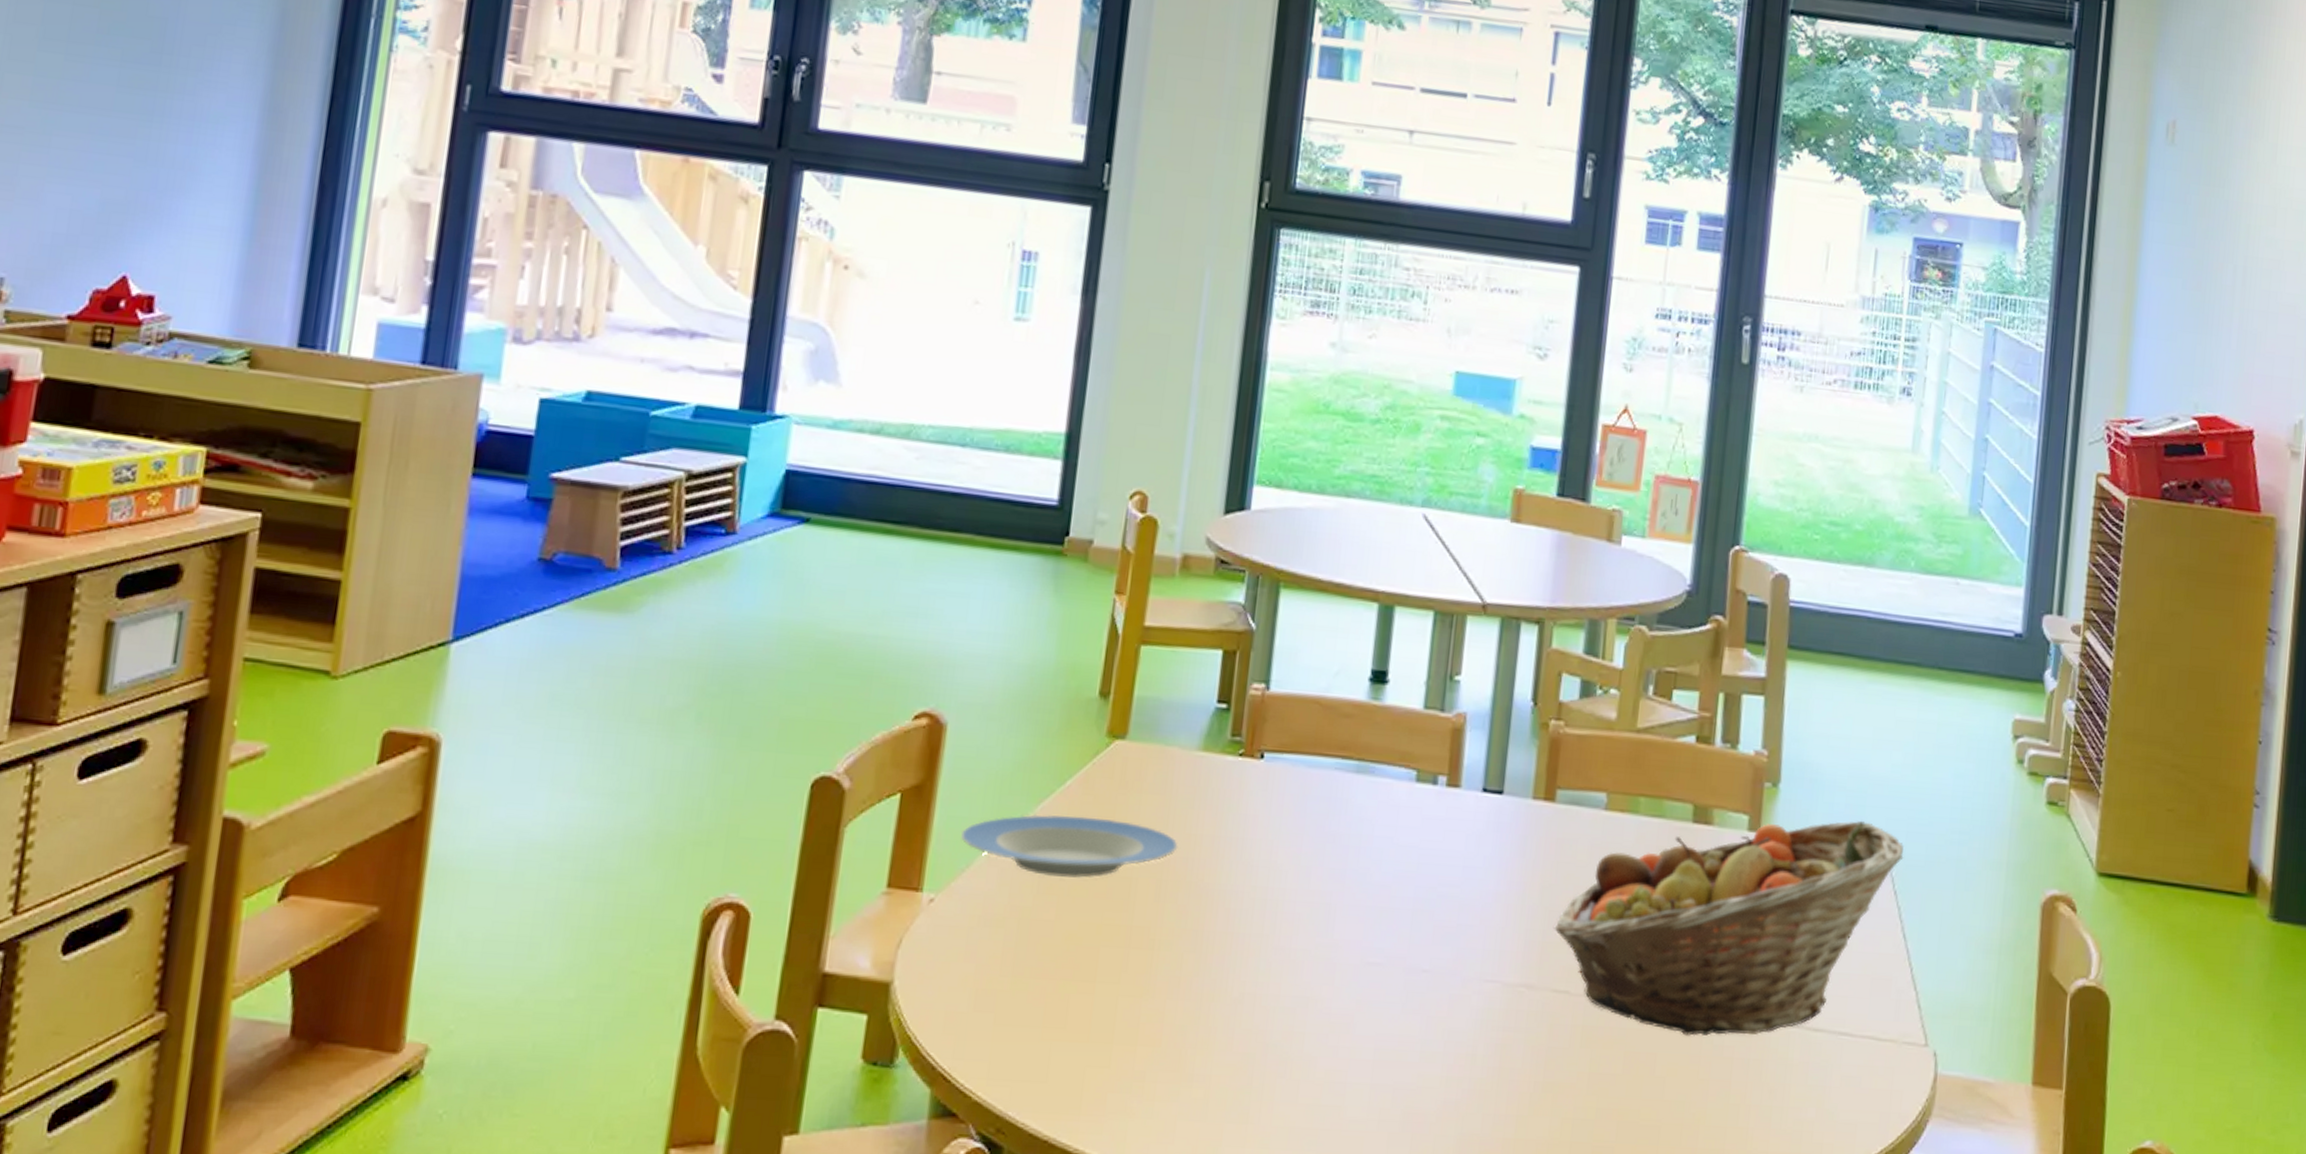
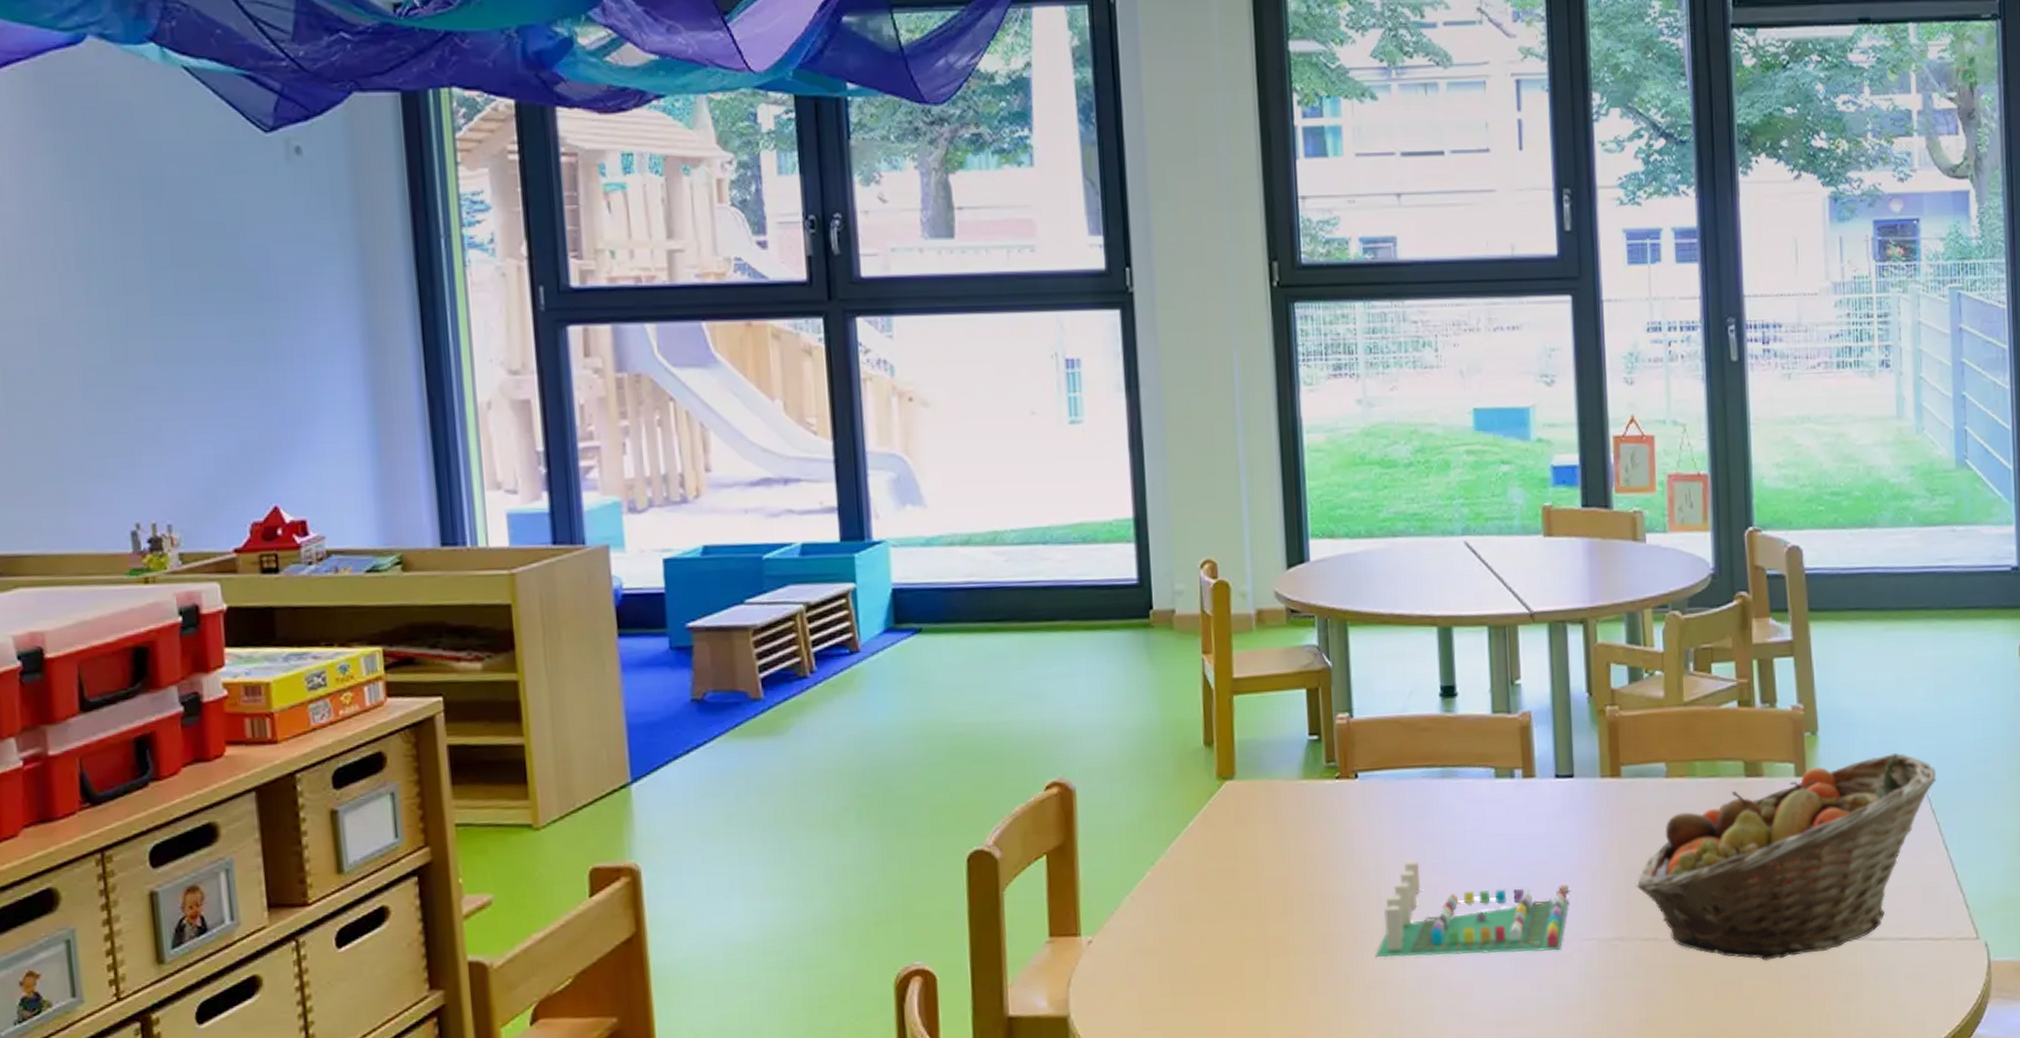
plate: present [961,814,1178,879] -> none [1105,850,1296,908]
board game: none [1249,861,1479,990] -> present [1375,860,1569,958]

